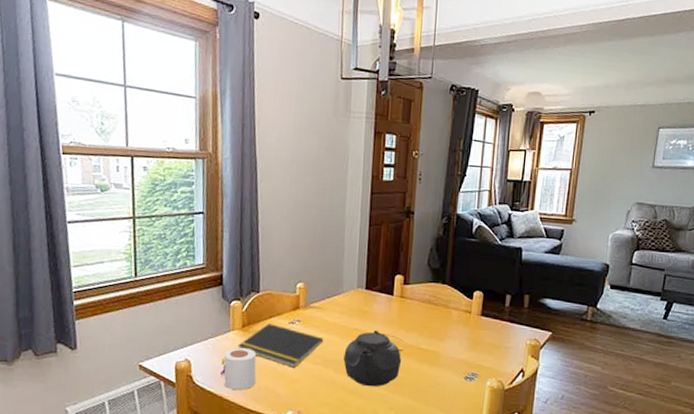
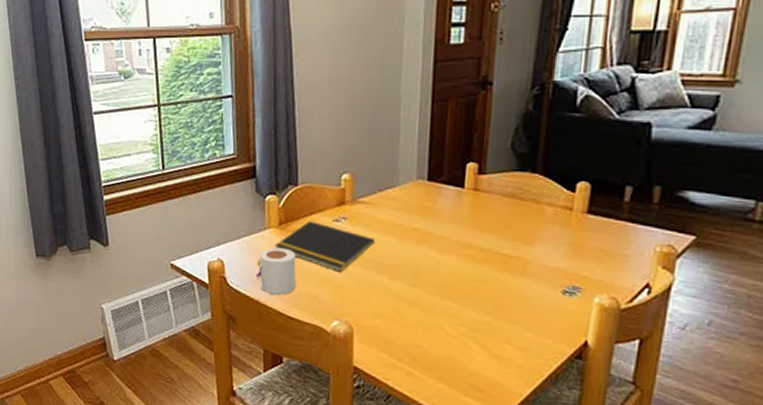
teapot: present [343,331,404,387] -> none [400,231,478,299]

